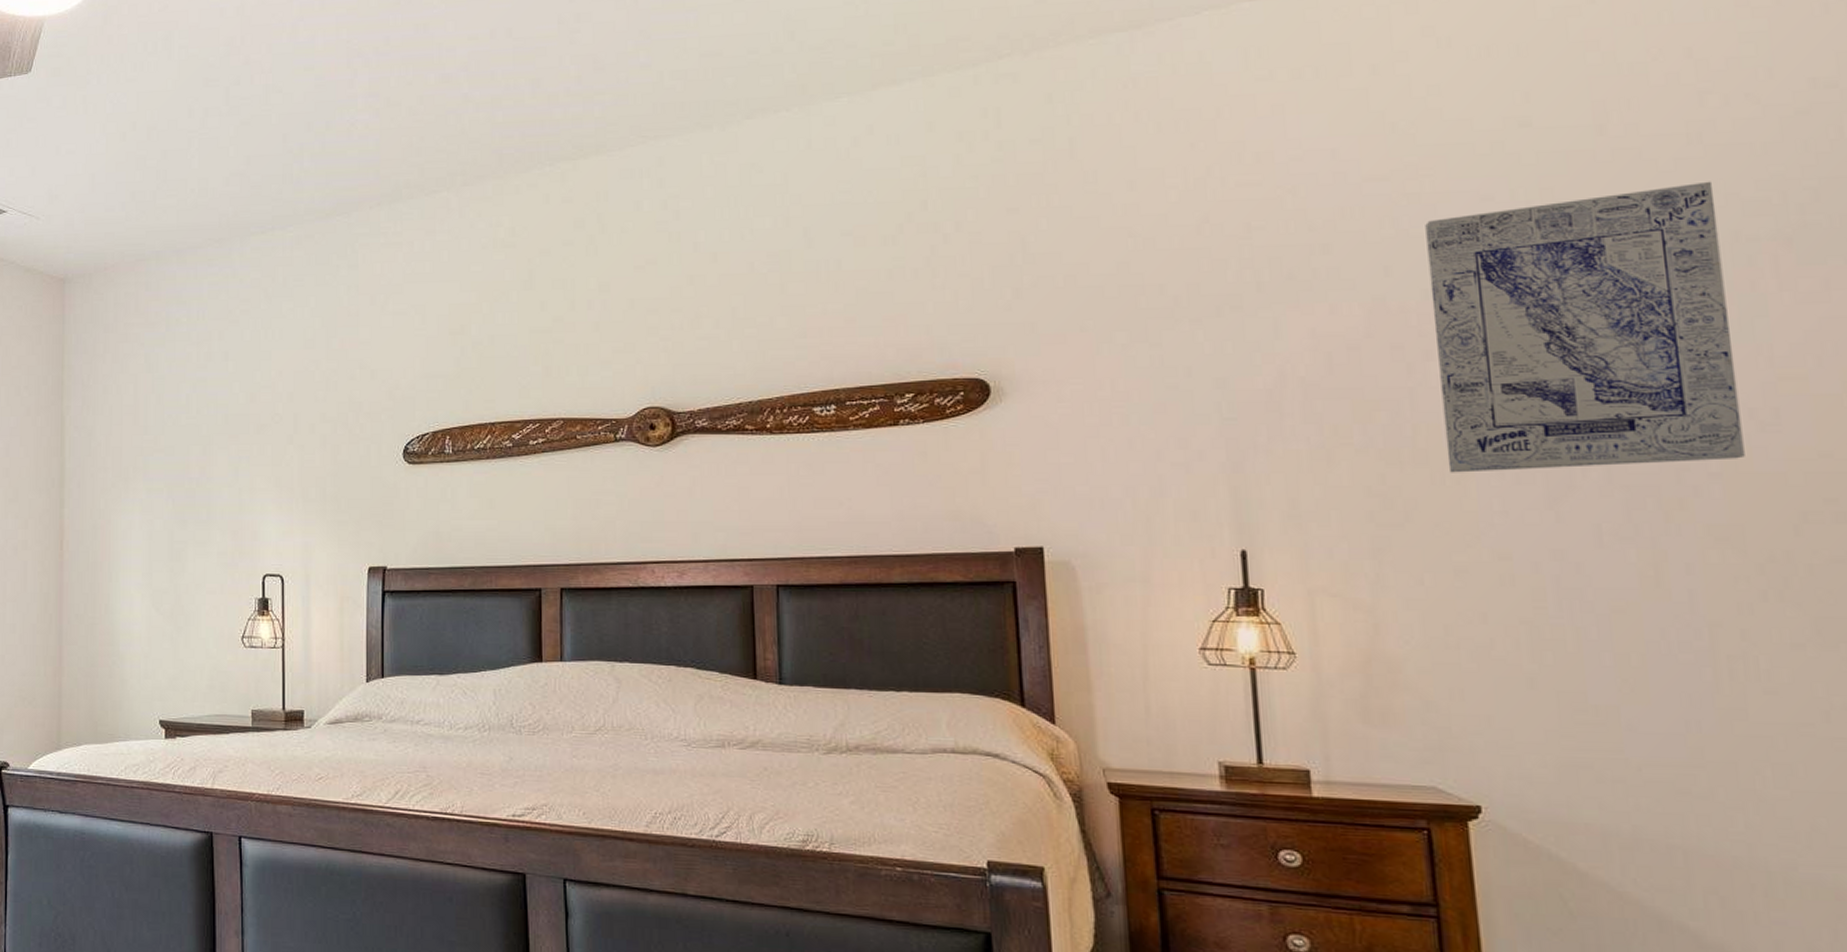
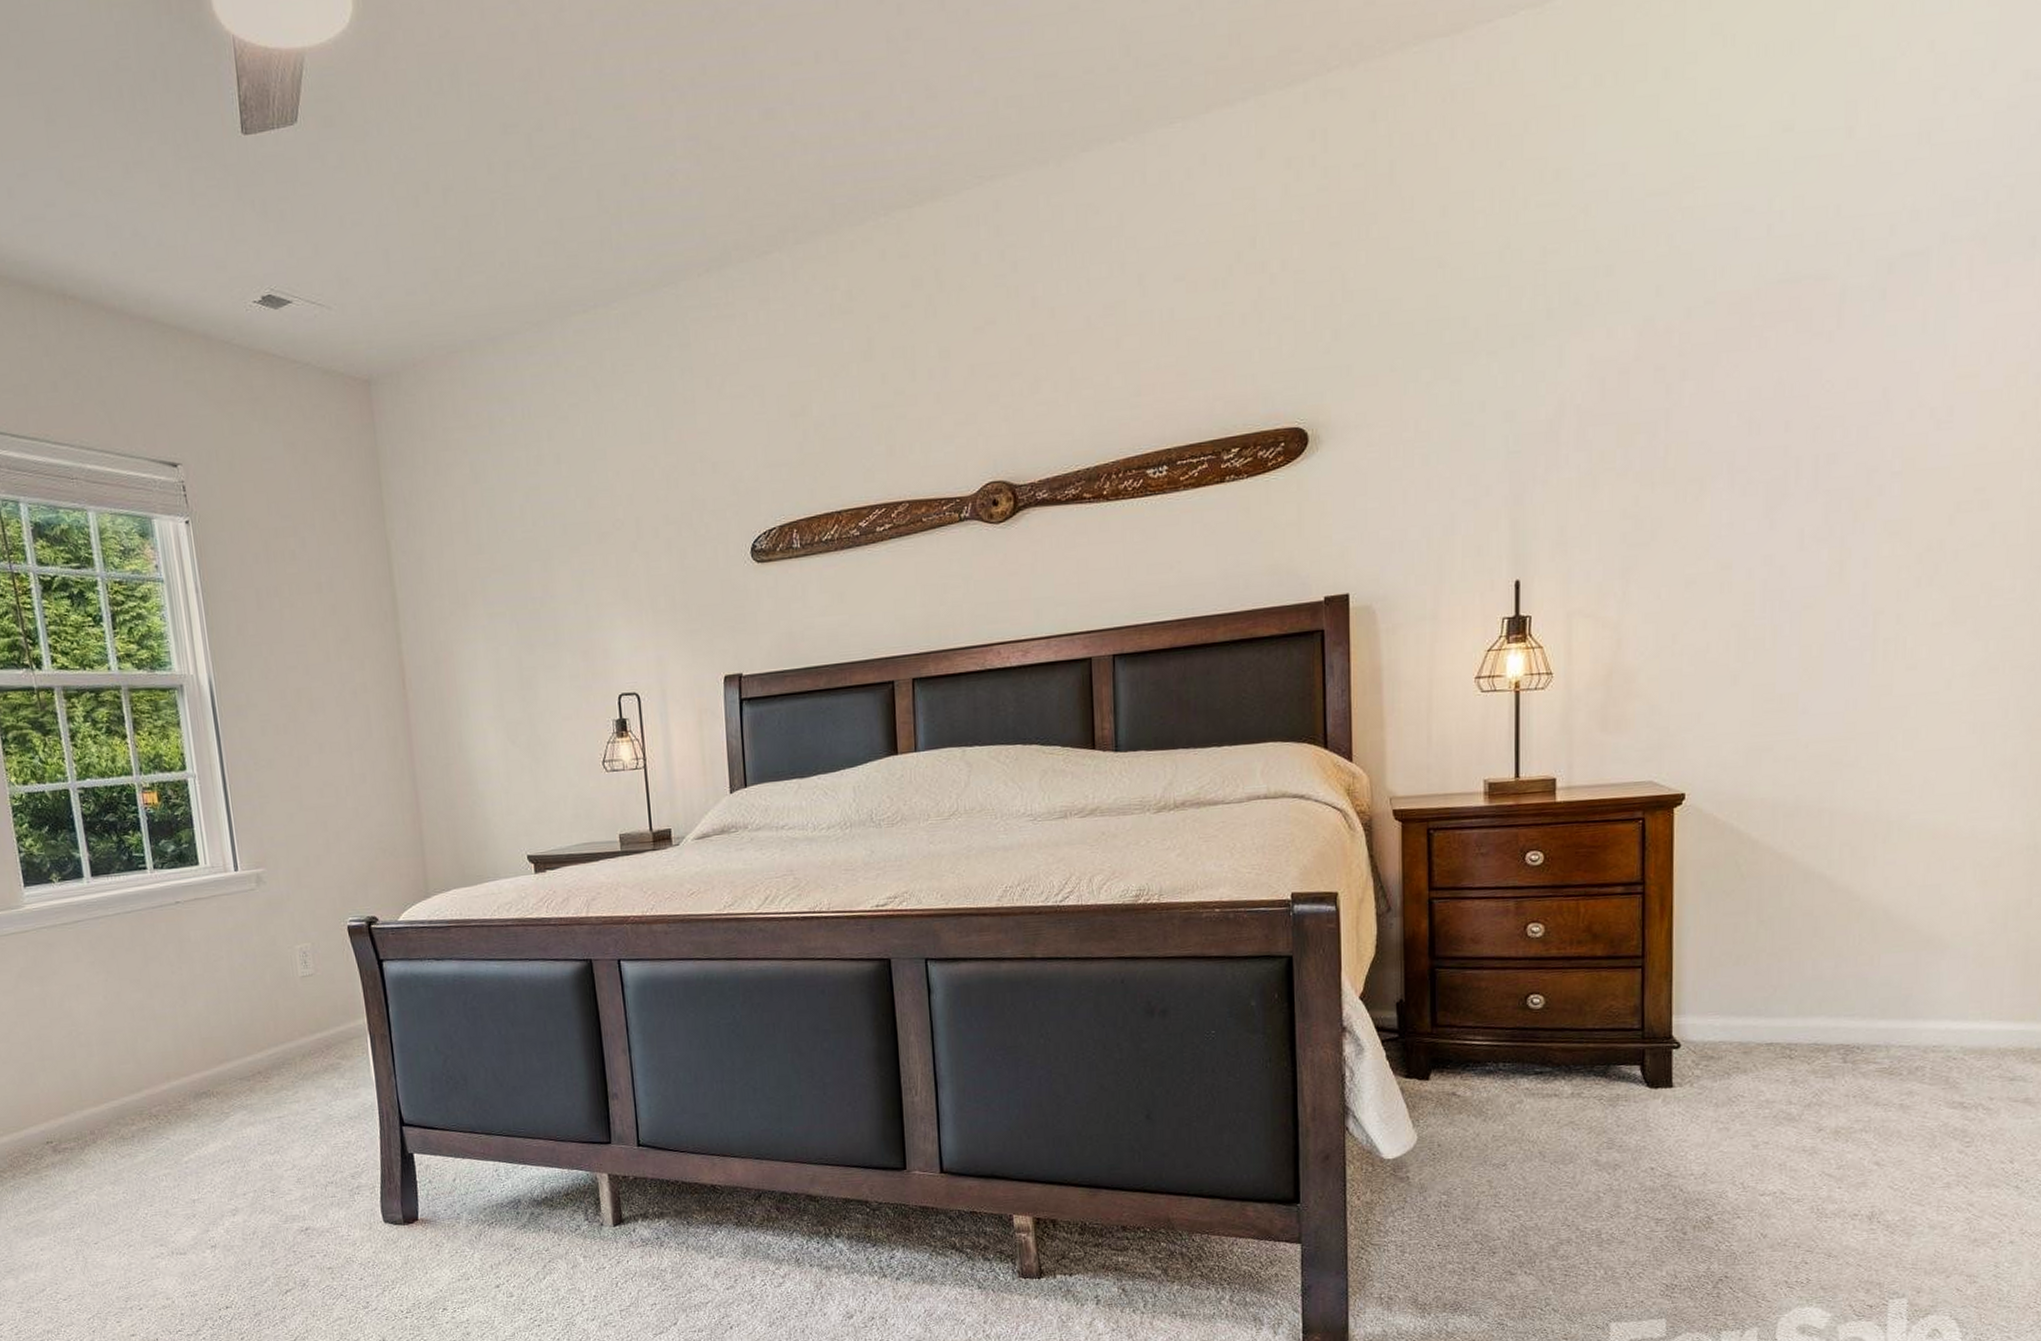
wall art: present [1425,181,1745,473] -> none [1690,182,1933,490]

